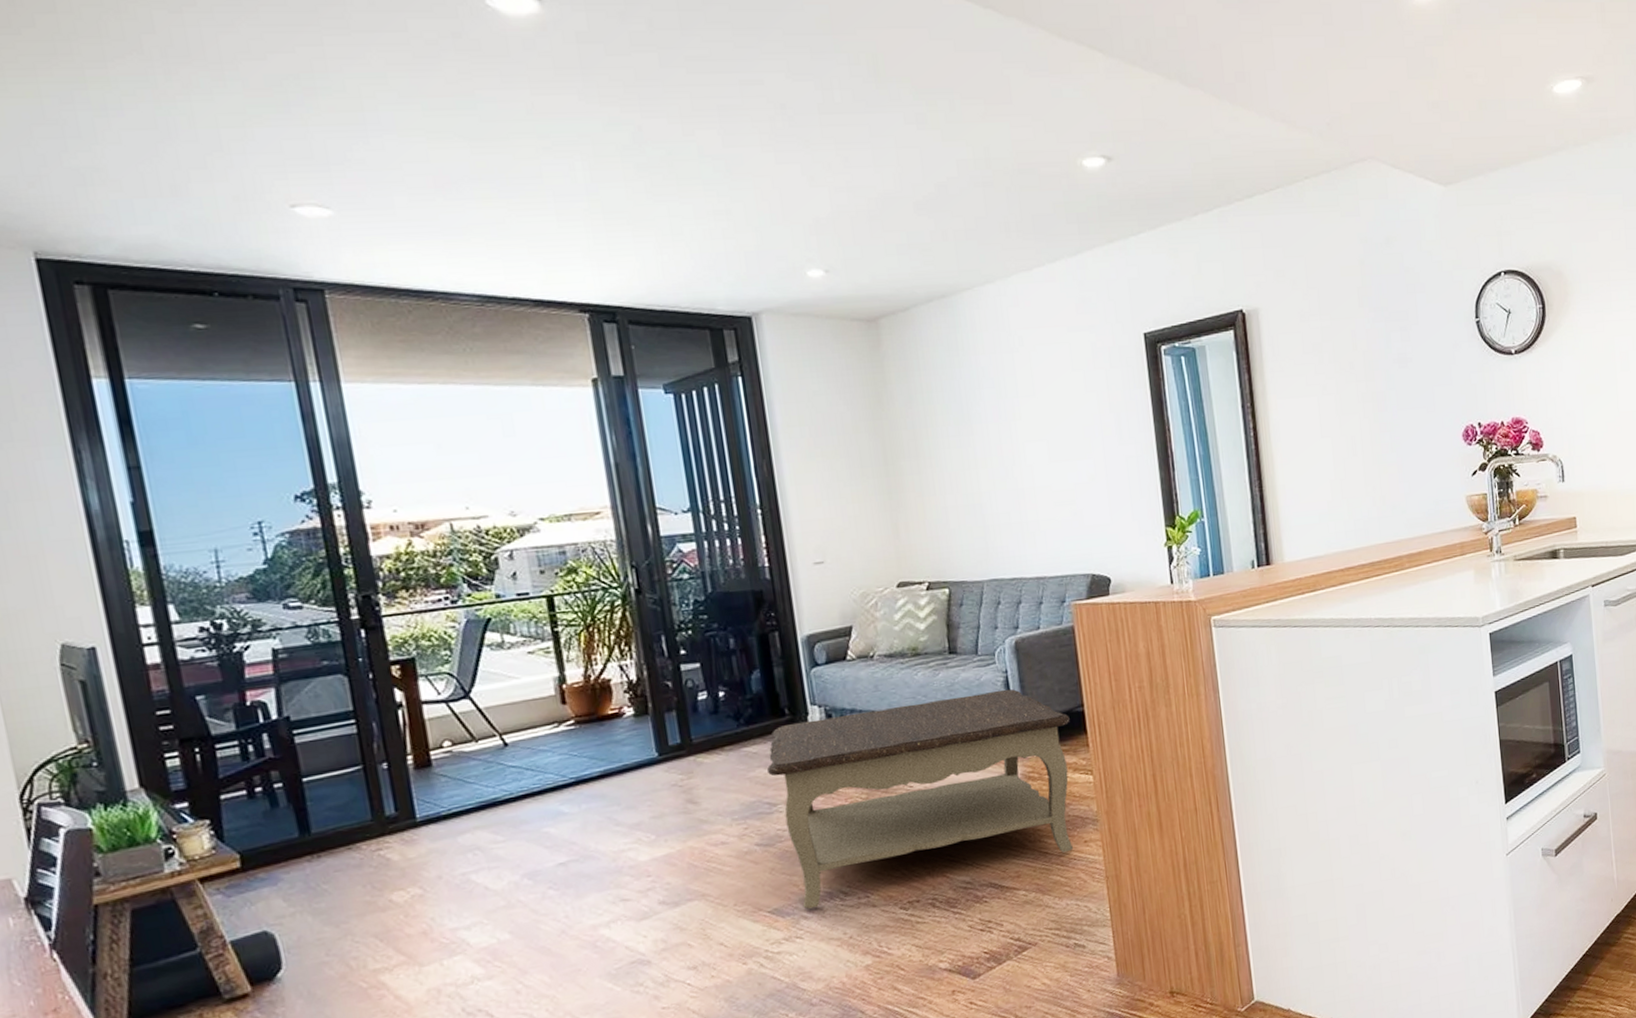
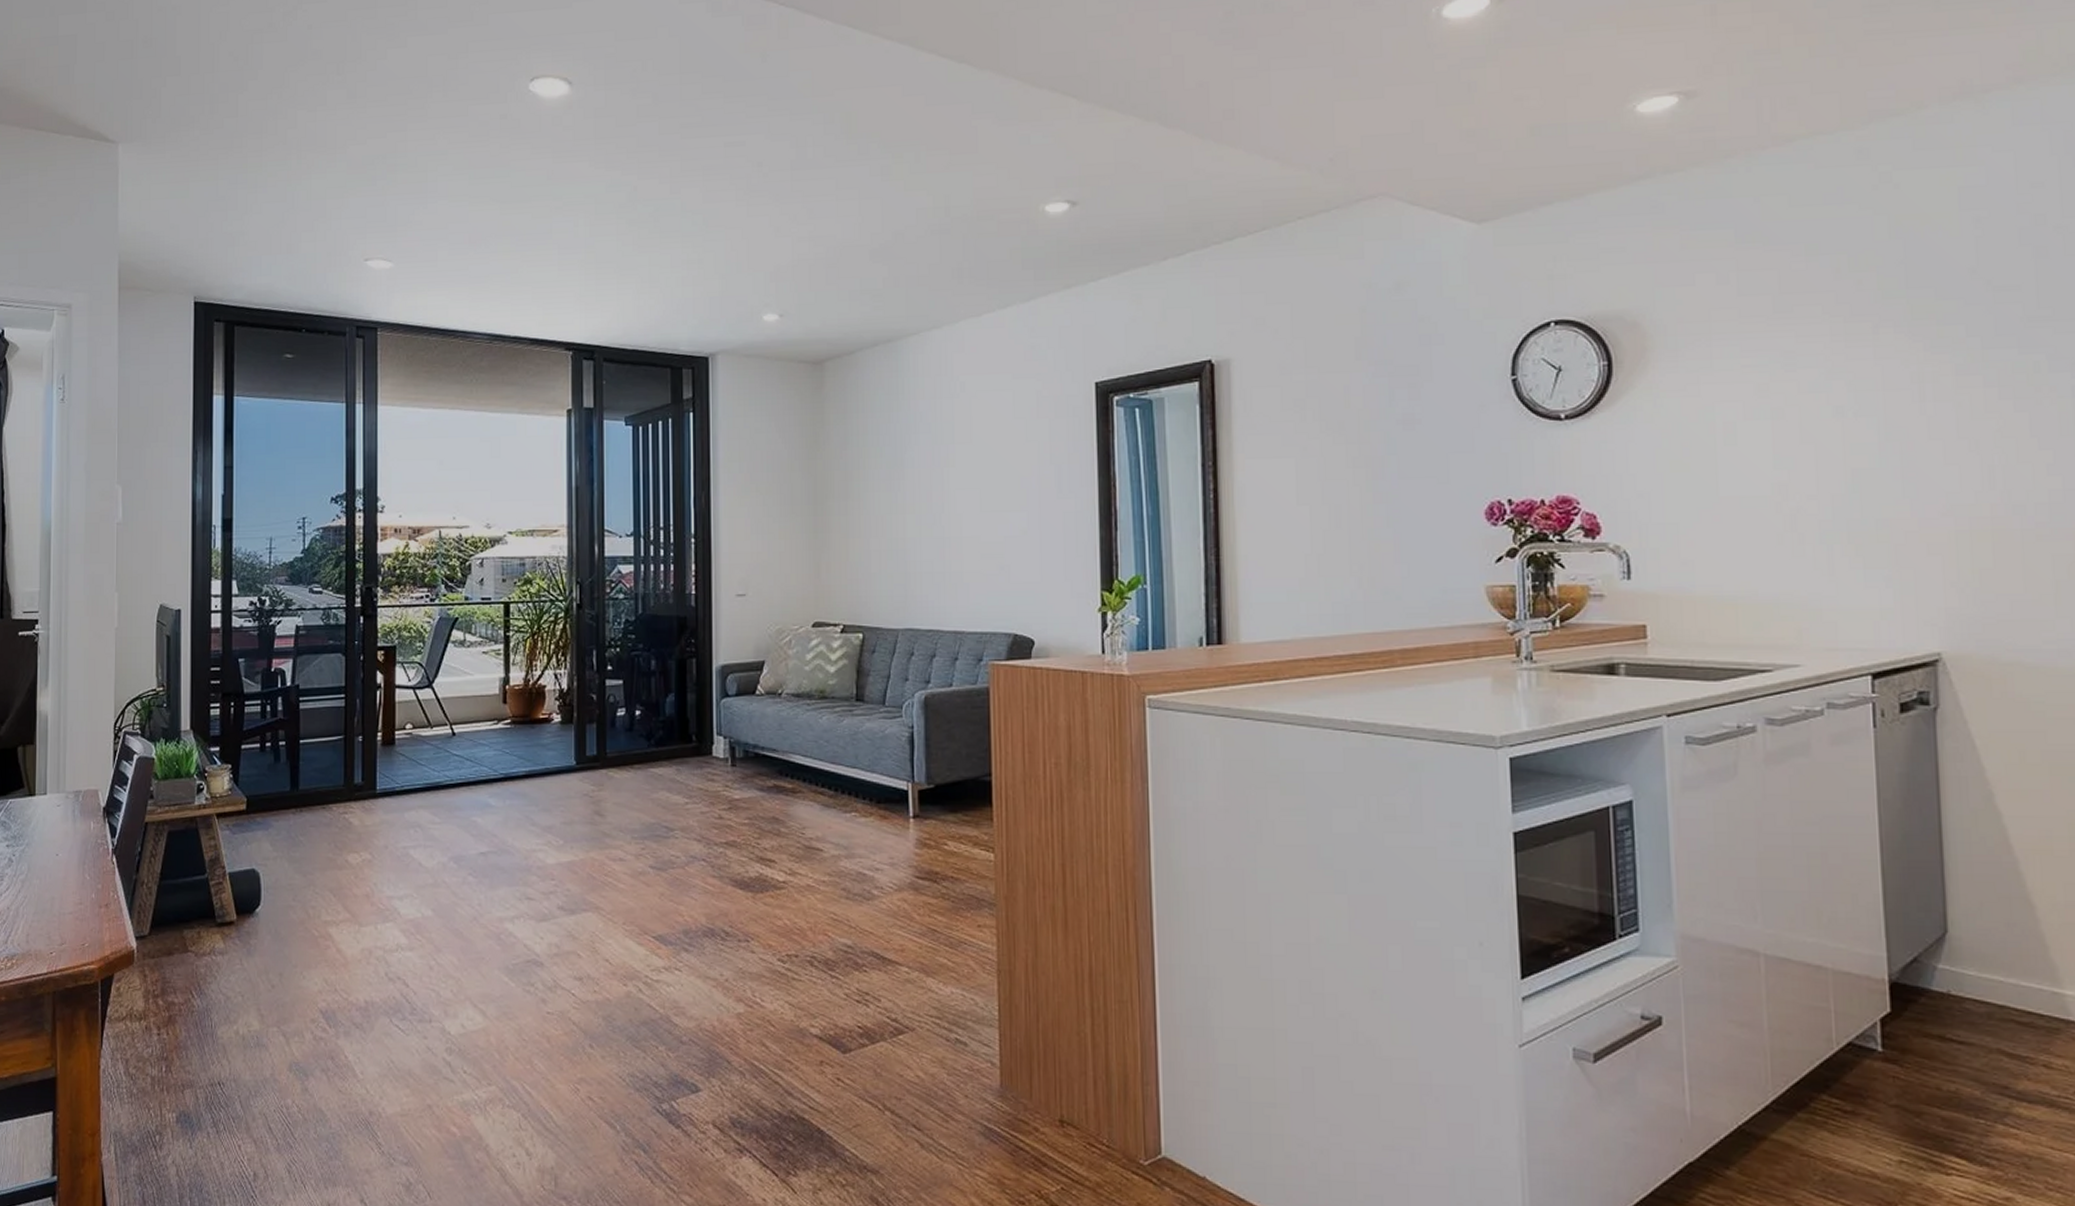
coffee table: present [766,689,1073,909] -> none [668,745,975,942]

